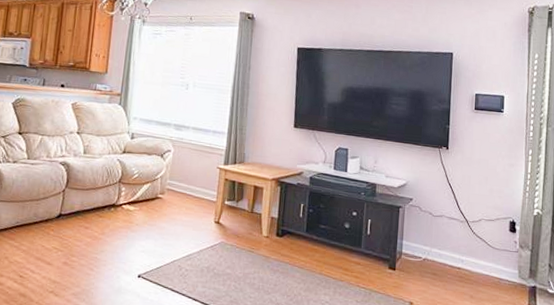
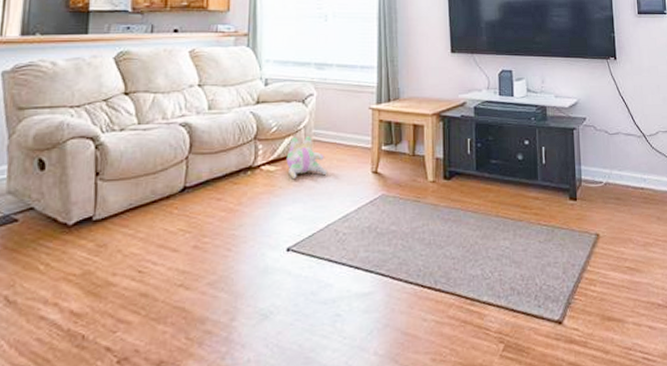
plush toy: none [143,184,178,220] -> present [286,136,328,180]

